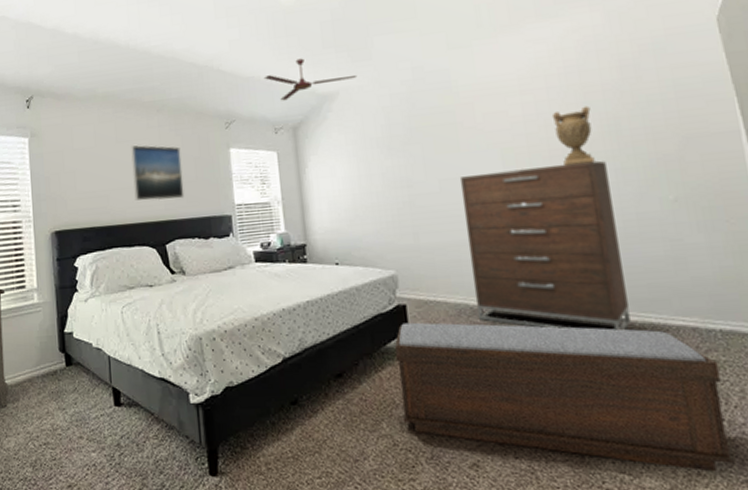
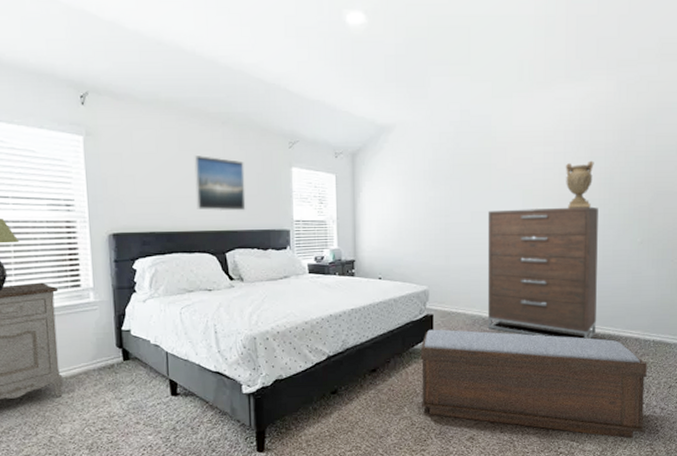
ceiling fan: present [263,58,358,101] -> none [328,88,413,127]

